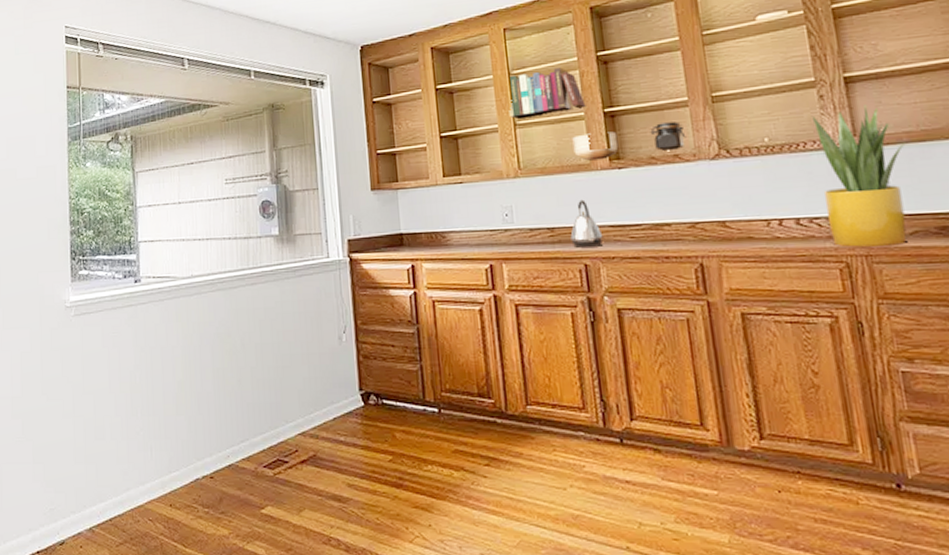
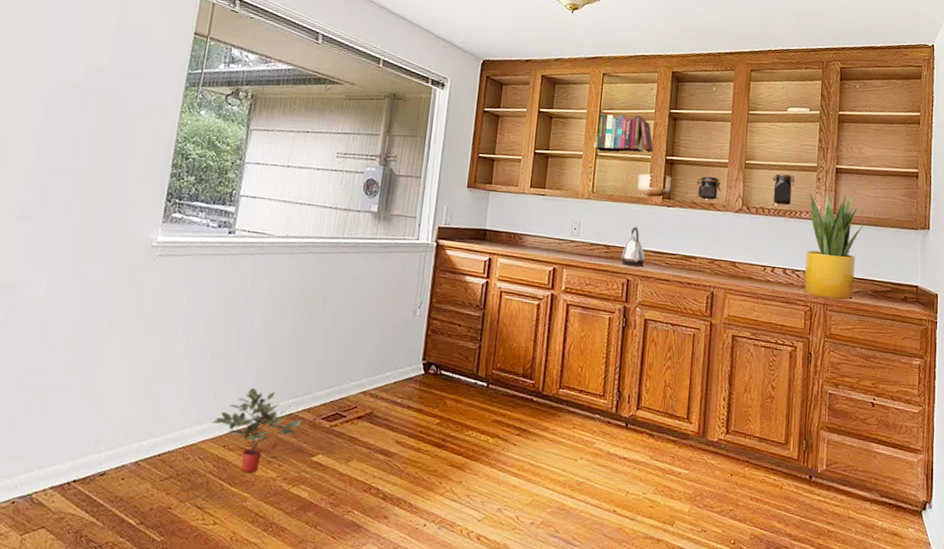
potted plant: none [154,441,243,532] -> present [212,388,302,473]
jar: none [754,99,789,140] -> present [773,174,796,206]

